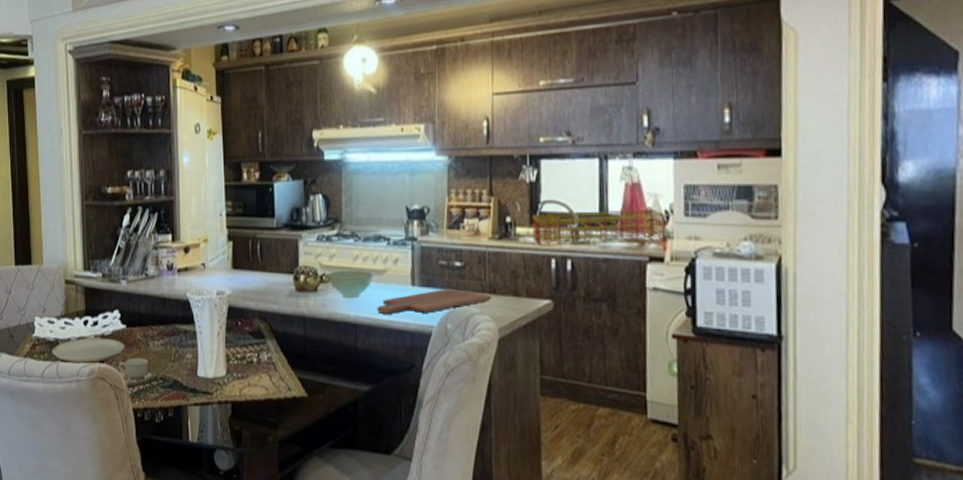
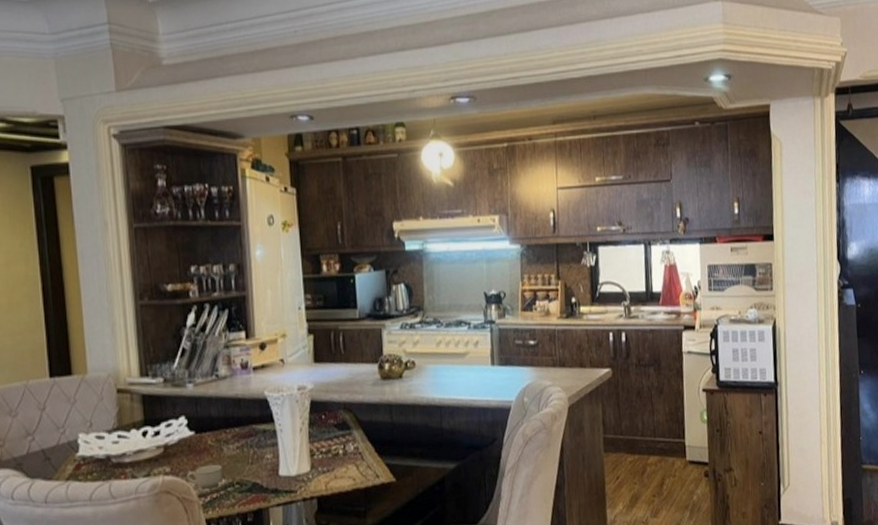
plate: present [52,338,125,364] -> none [102,448,194,480]
bowl: present [327,270,374,299] -> none [411,354,457,383]
cutting board: present [377,288,492,314] -> none [460,365,562,394]
dish rack: present [531,207,665,246] -> none [592,284,695,322]

